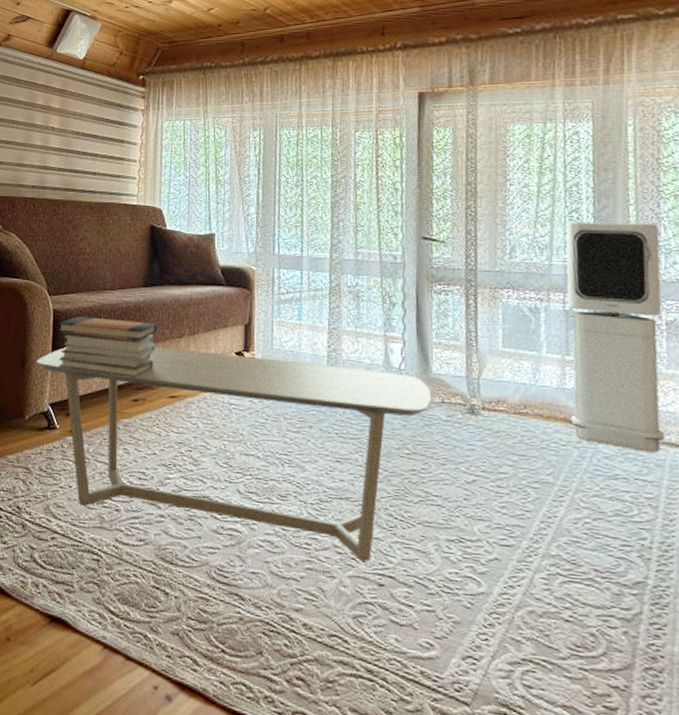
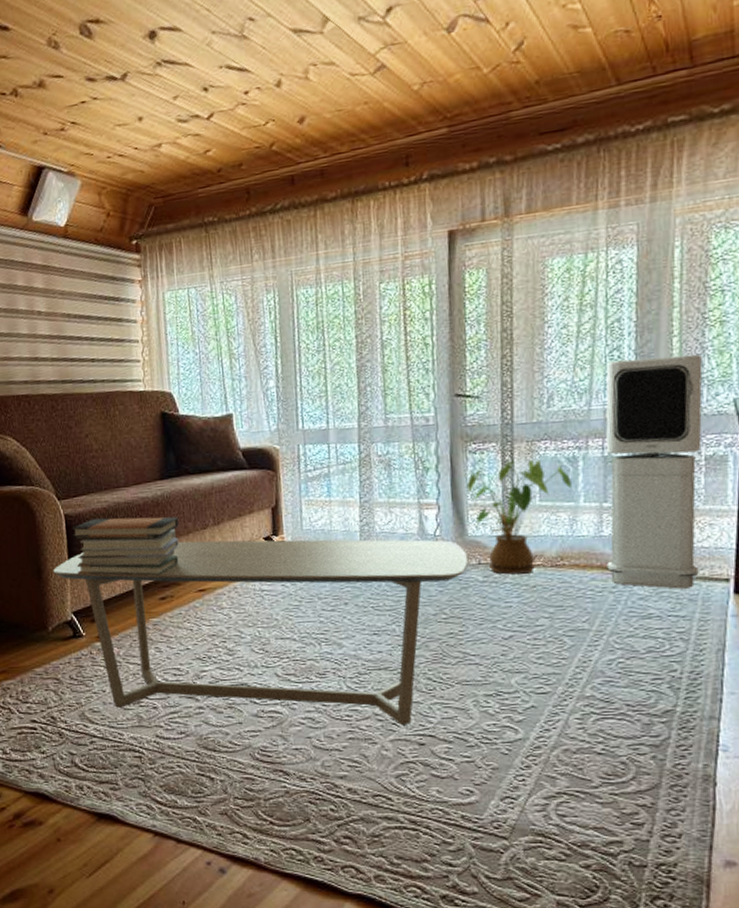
house plant: none [431,305,534,418] -> present [466,460,572,575]

